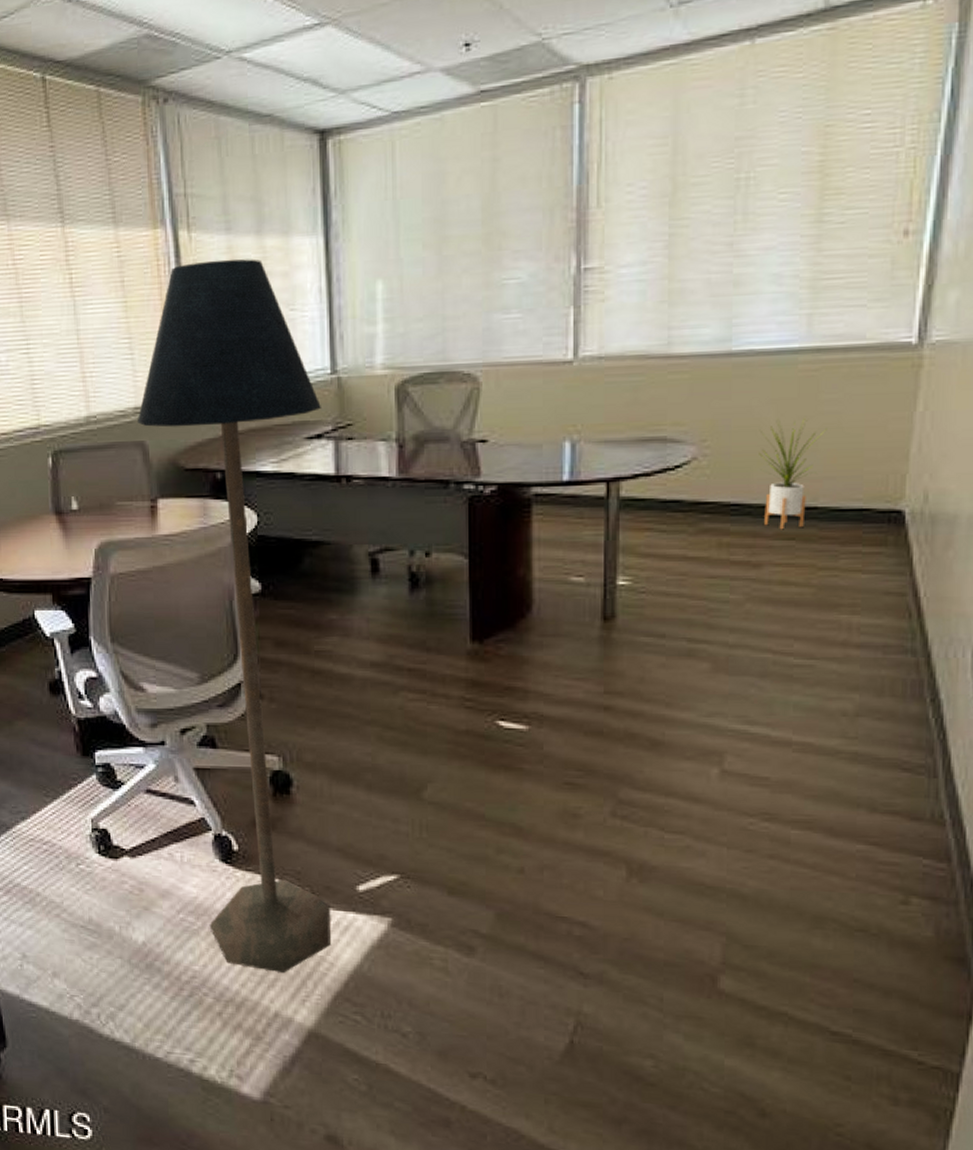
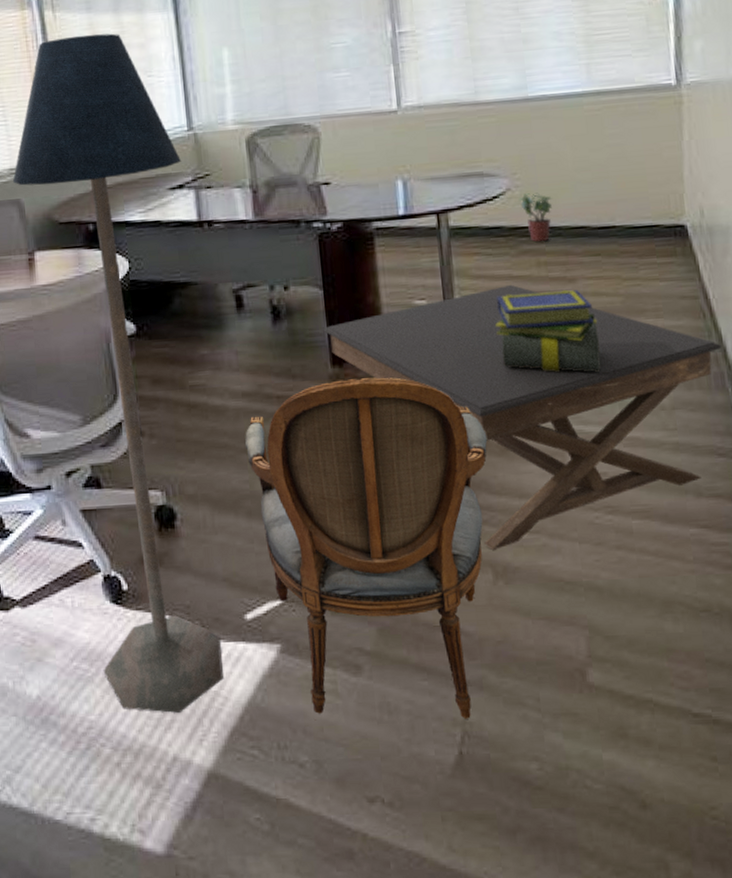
armchair: none [369,657,637,1010] -> present [244,377,488,721]
coffee table: none [465,566,926,848] -> present [323,284,722,551]
stack of books: none [661,575,781,669] -> present [496,289,601,372]
potted plant: none [705,464,745,521] -> present [518,192,552,242]
house plant: present [759,419,827,530] -> none [560,151,614,248]

